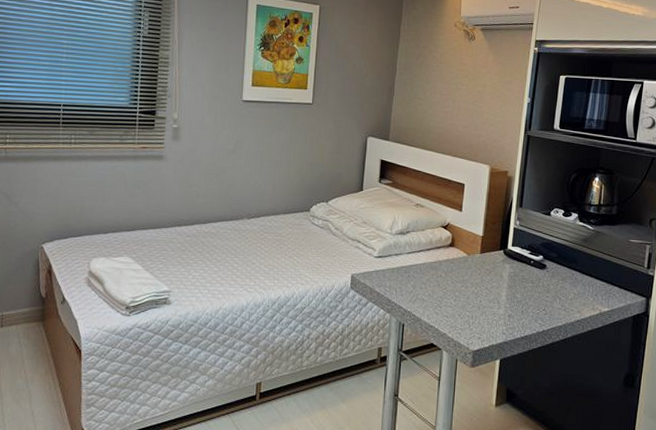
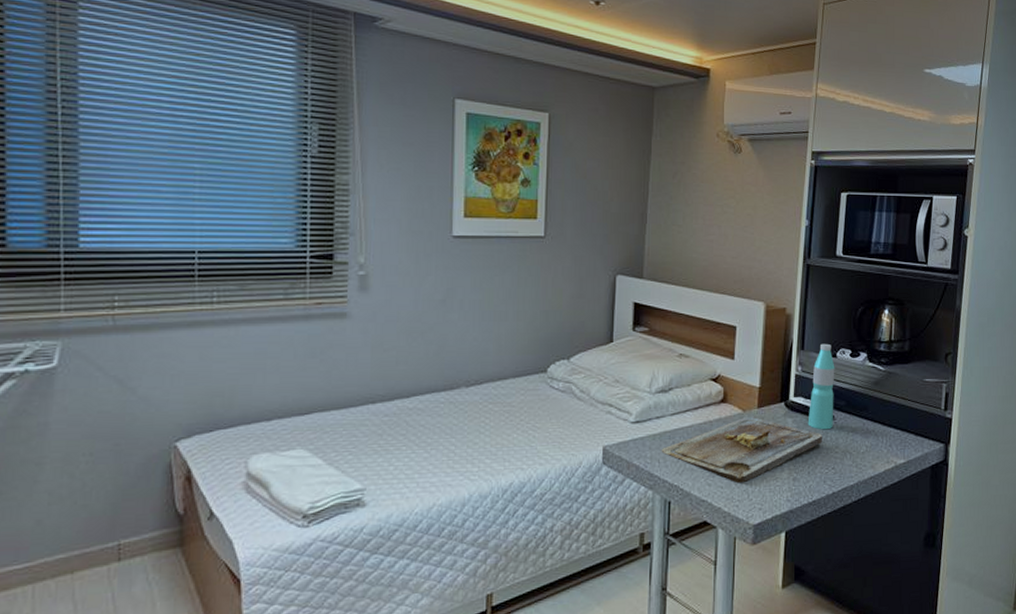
cutting board: none [398,259,535,315] -> present [661,416,822,484]
water bottle: none [523,203,549,277] -> present [807,343,835,430]

